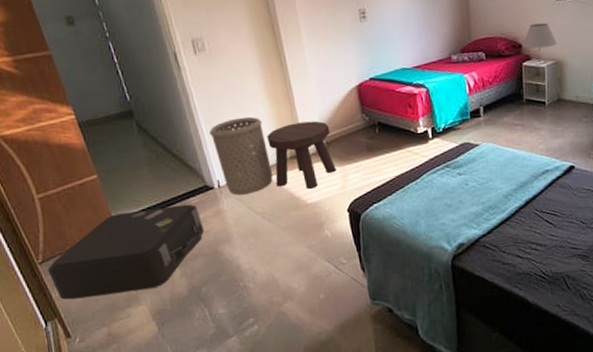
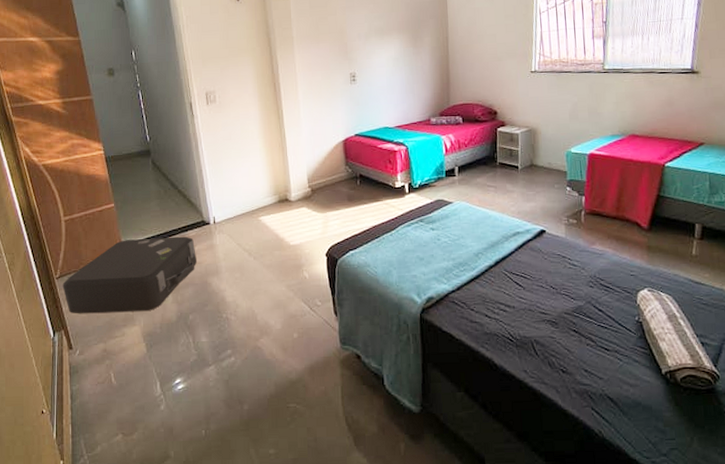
laundry basket: present [209,116,273,195] -> none [212,162,262,232]
stool: present [267,120,336,189] -> none [260,169,319,231]
table lamp: present [521,23,557,63] -> none [497,93,531,130]

